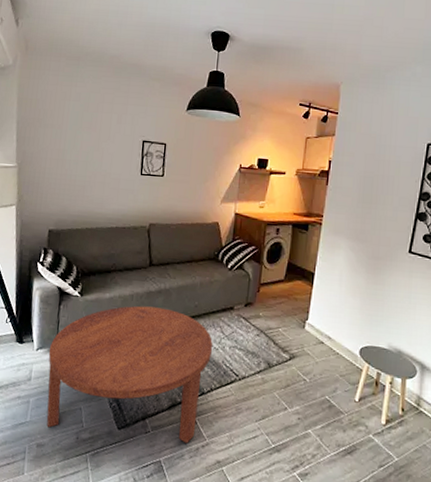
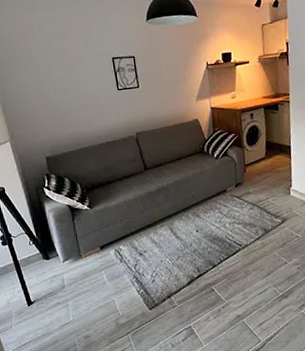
coffee table: present [46,306,213,444] -> none [73,203,216,322]

